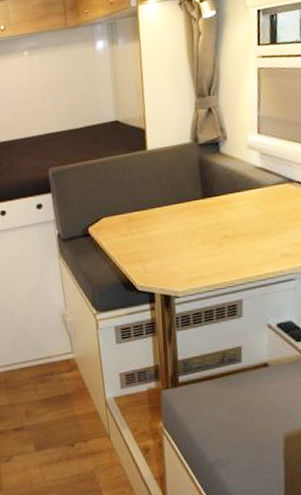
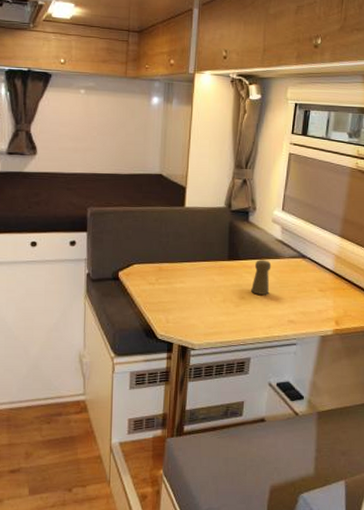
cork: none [233,191,255,231] -> present [251,260,272,295]

